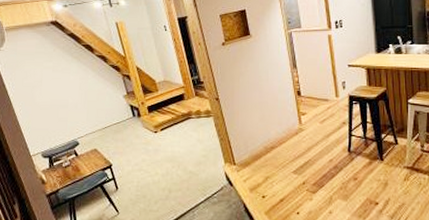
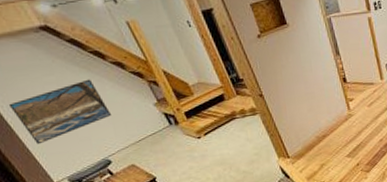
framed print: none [14,68,88,120] -> present [8,79,111,145]

